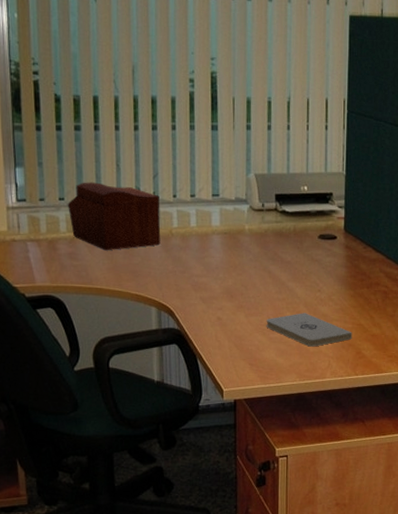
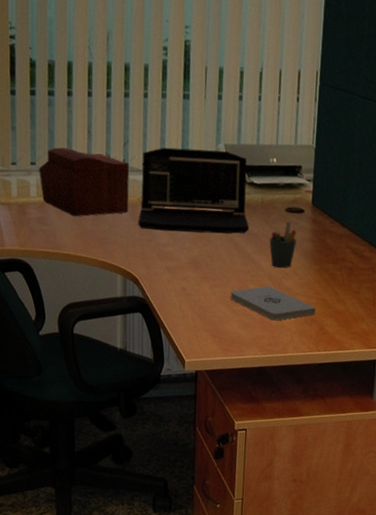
laptop: none [171,178,283,263] -> present [138,147,249,234]
pen holder: none [303,248,330,295] -> present [269,221,297,269]

